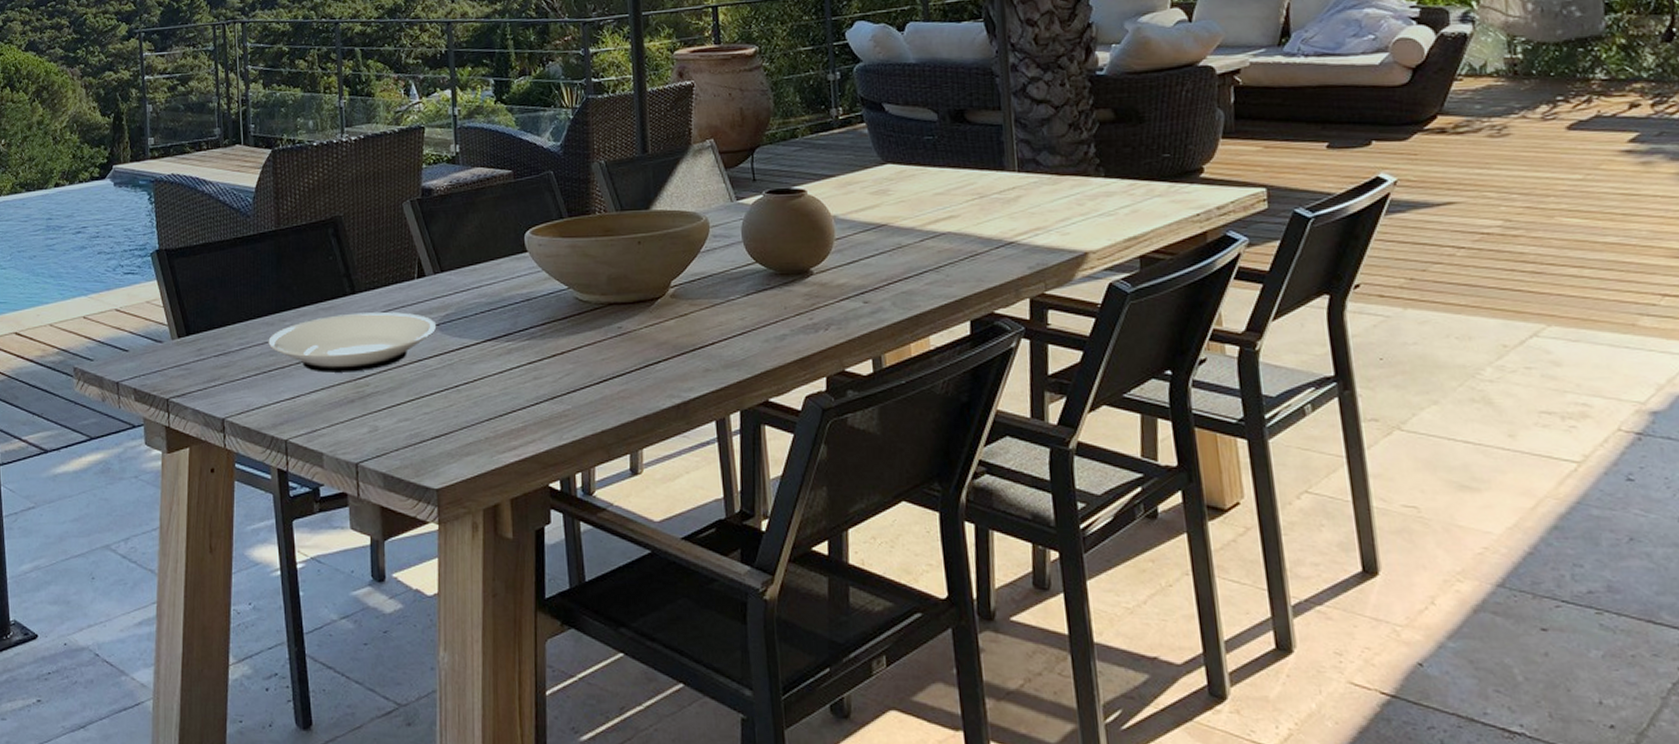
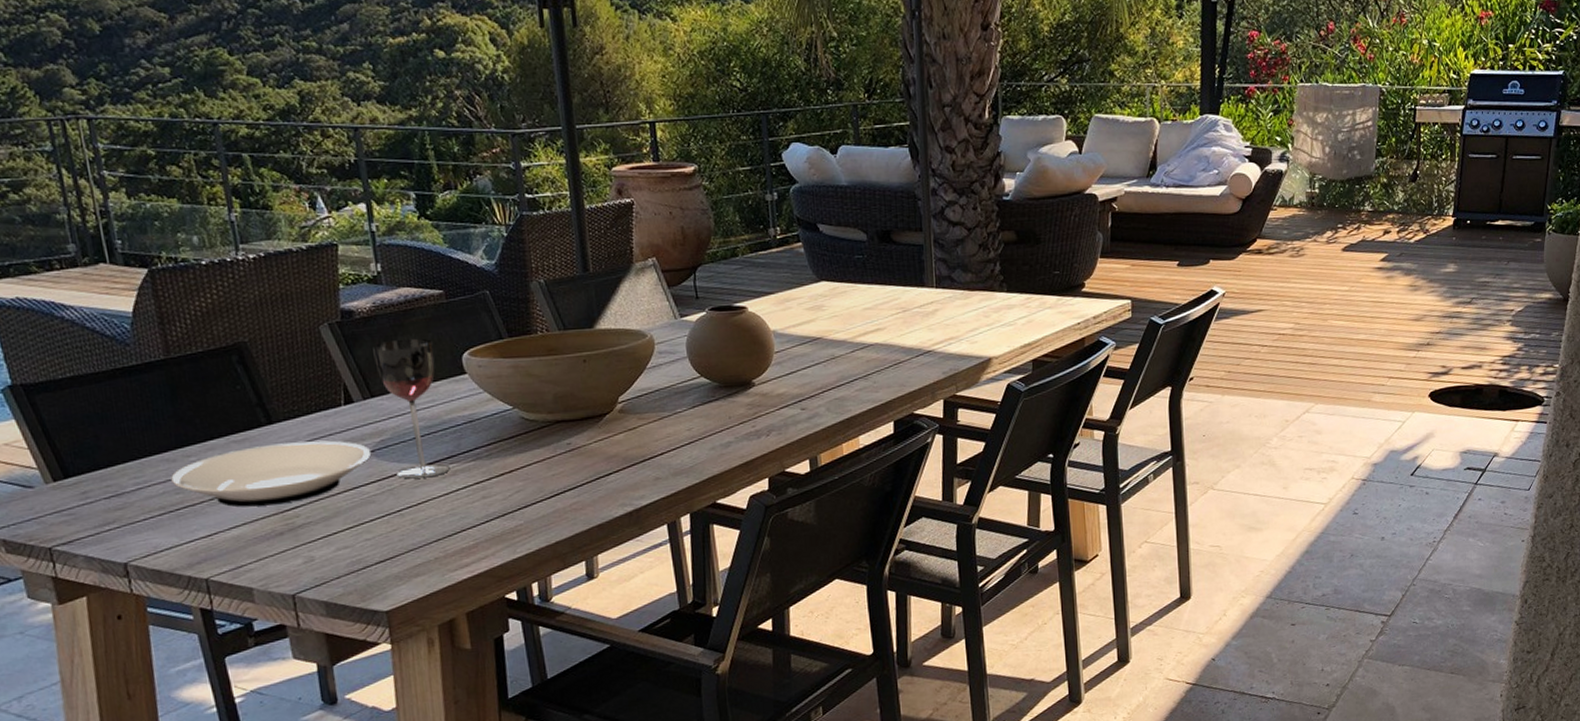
wineglass: none [446,216,506,355] -> present [373,338,450,479]

